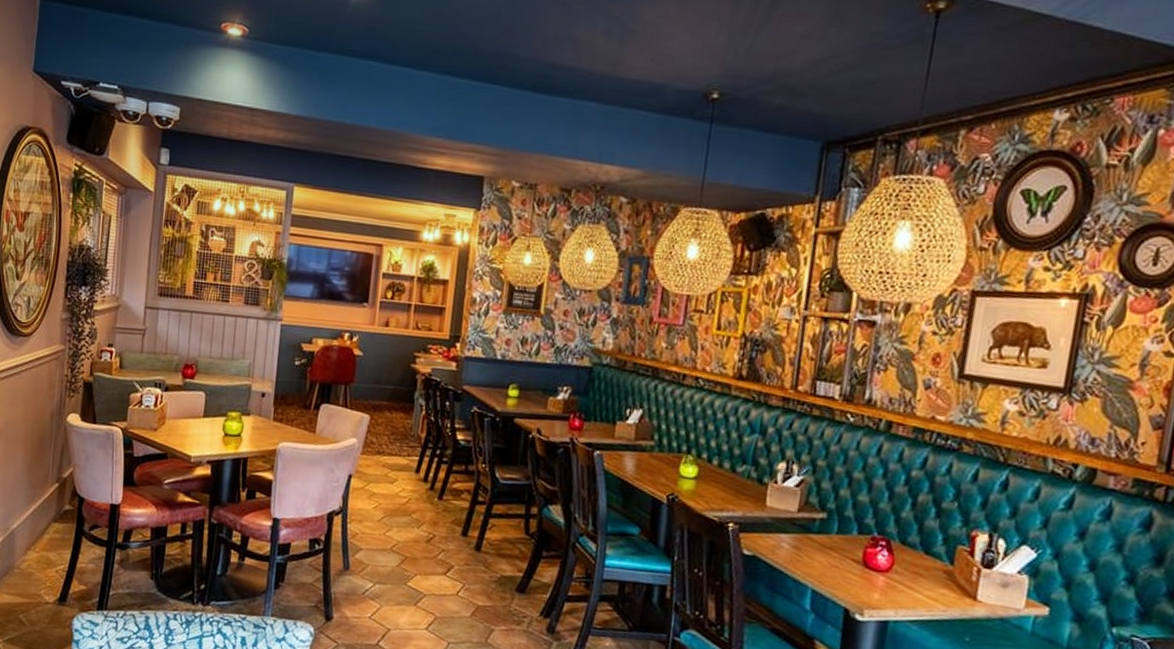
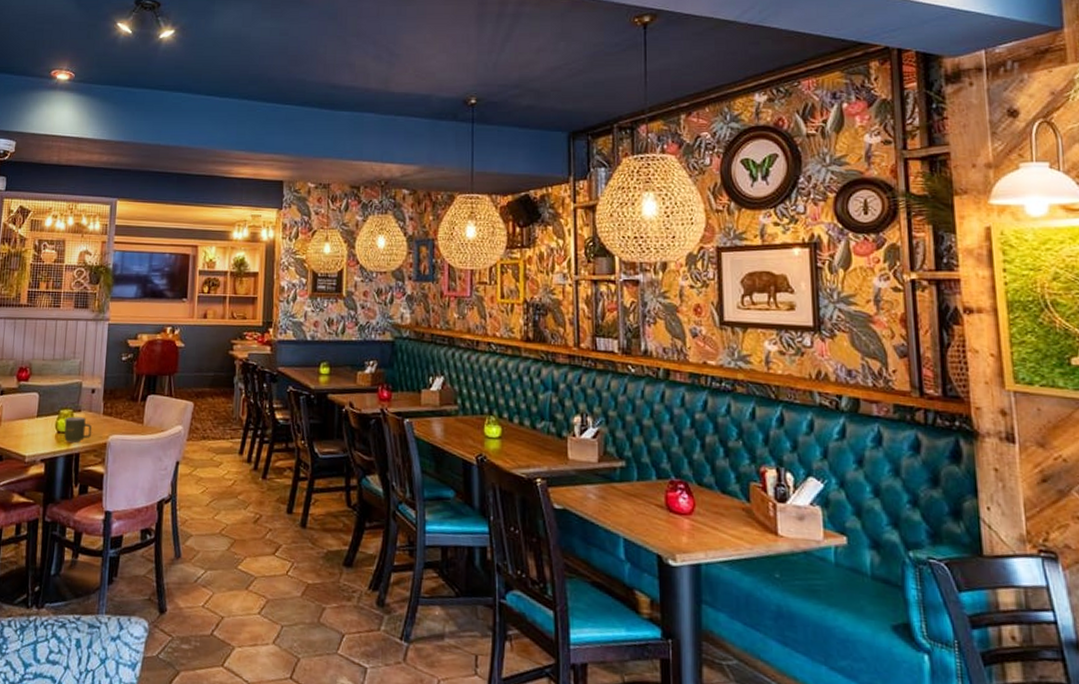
mug: none [231,419,262,447] -> present [64,416,92,443]

